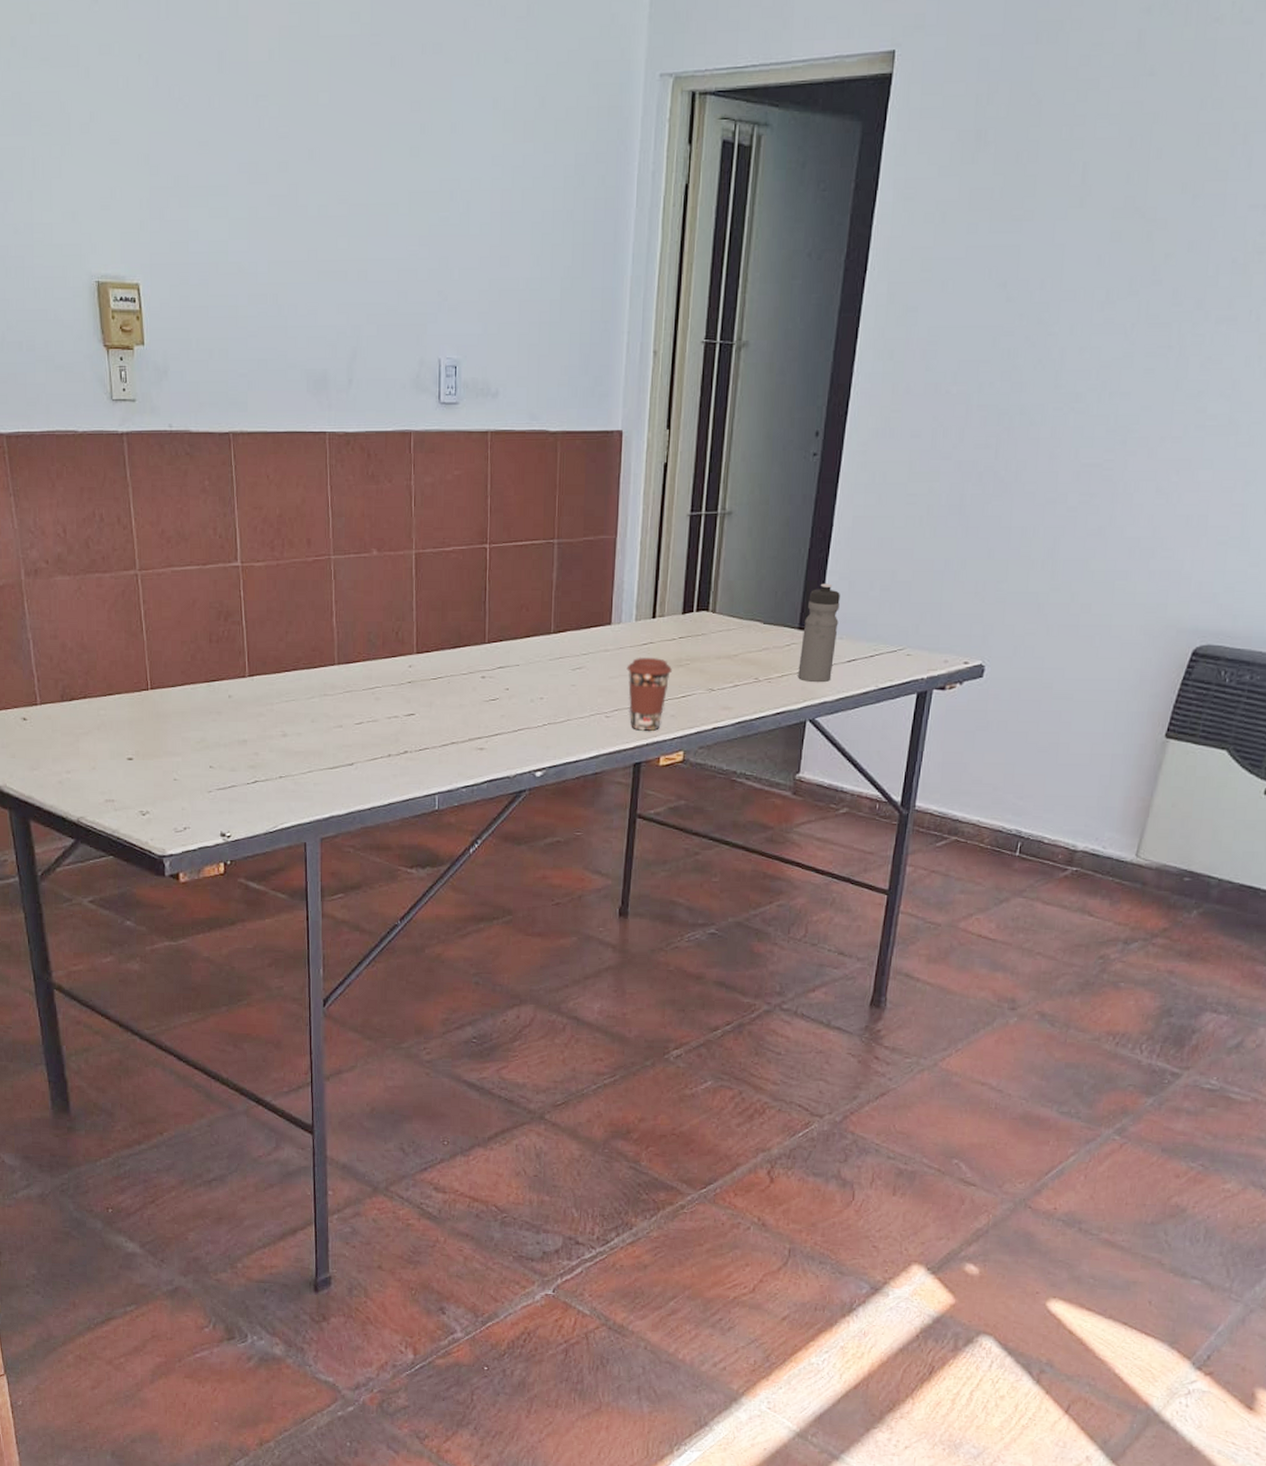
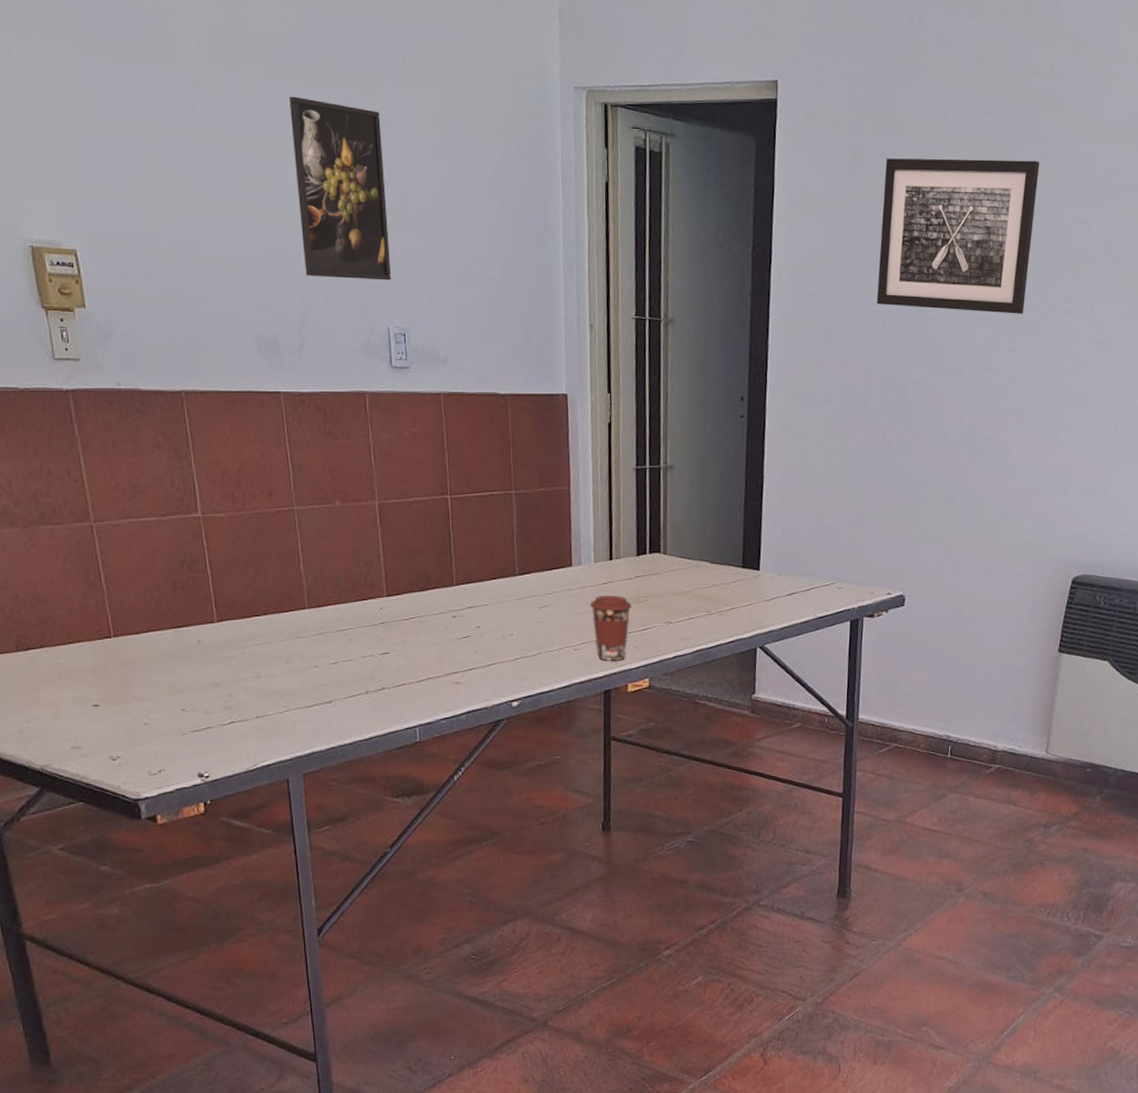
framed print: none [356,104,449,307] -> present [289,96,391,281]
water bottle: present [798,583,840,683] -> none [745,527,777,614]
wall art: none [987,131,1211,326] -> present [876,158,1039,314]

